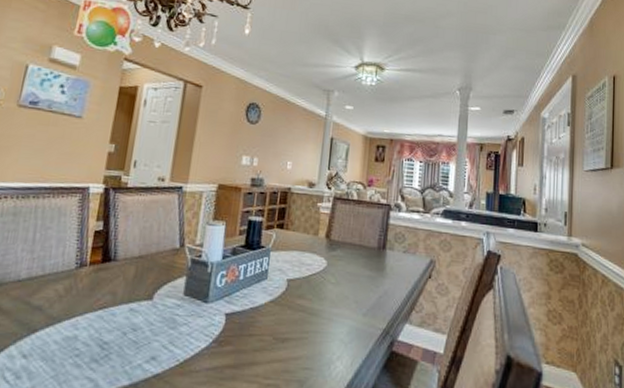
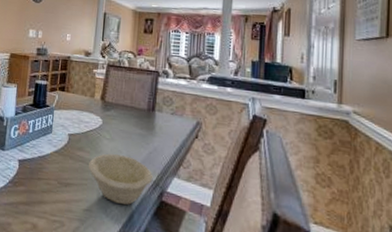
bowl: none [309,300,383,360] -> present [87,153,154,206]

